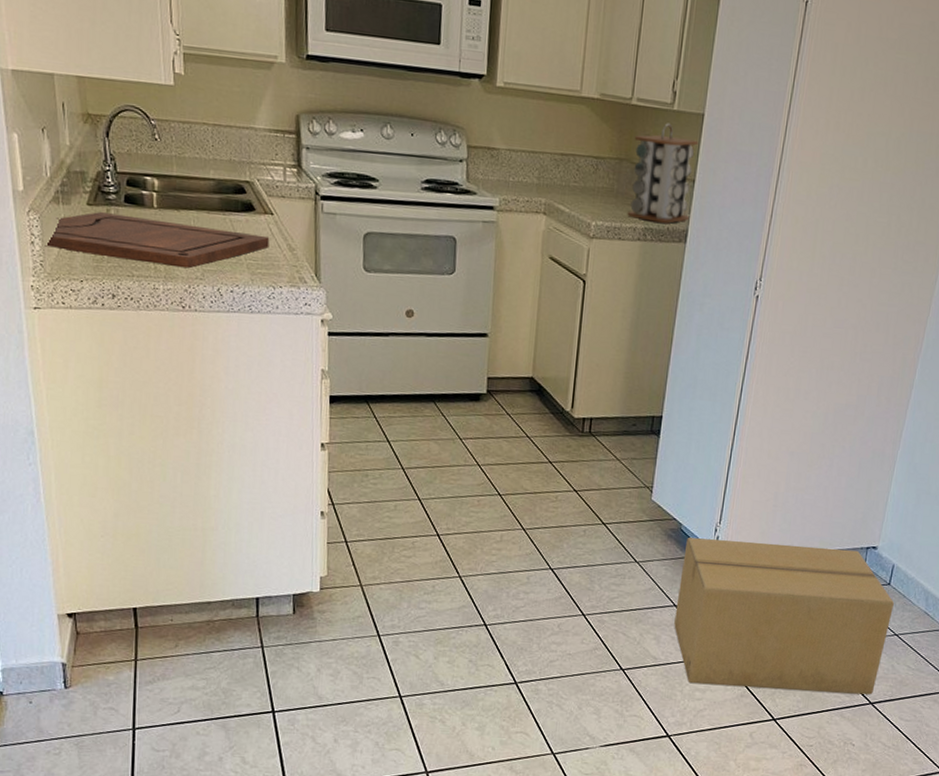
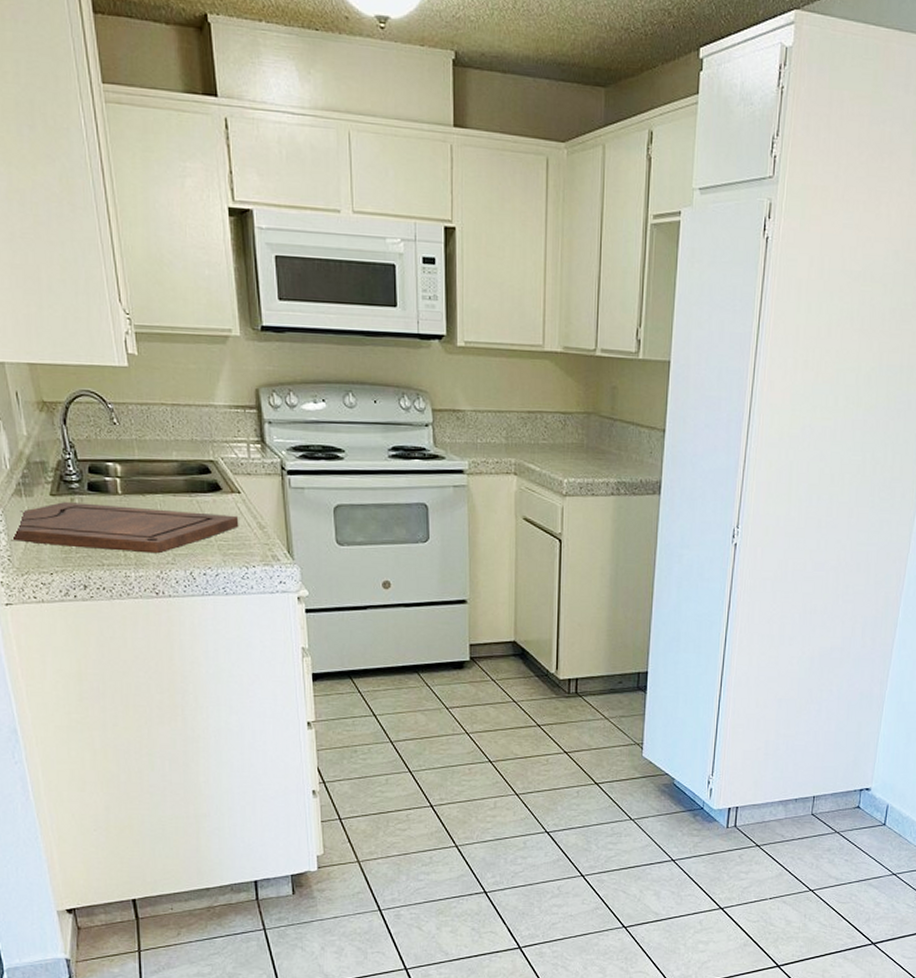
spice rack: present [627,123,699,224] -> none [599,372,666,476]
cardboard box: present [674,537,894,695] -> none [673,791,890,936]

